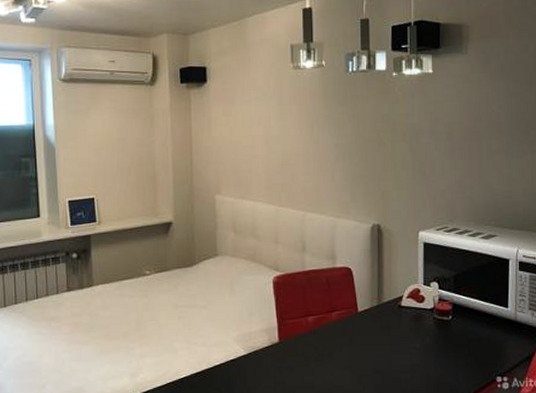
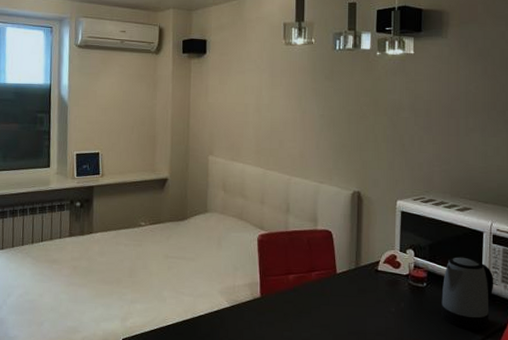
kettle: none [467,286,521,361] -> present [440,257,494,331]

